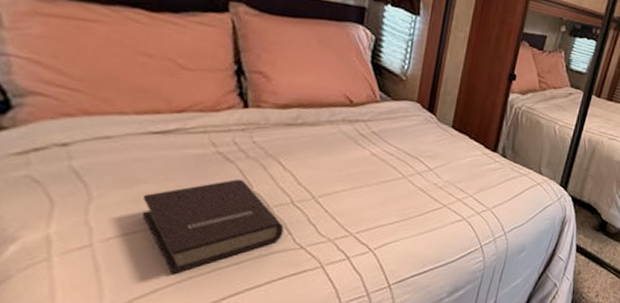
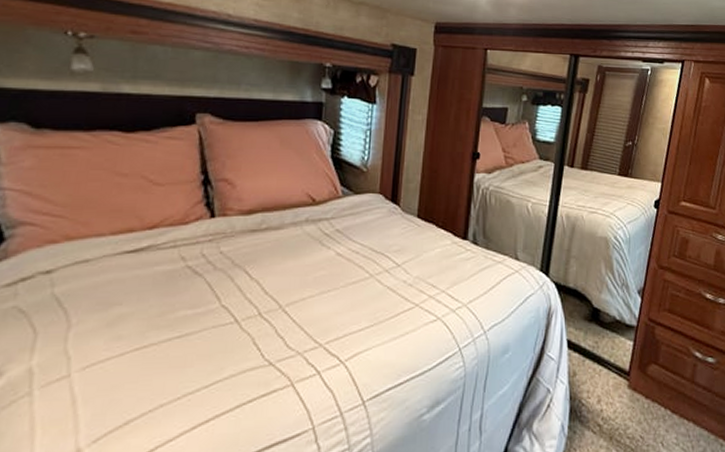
book: present [141,179,284,275] -> none [116,294,252,404]

